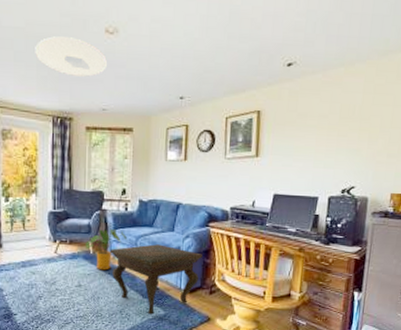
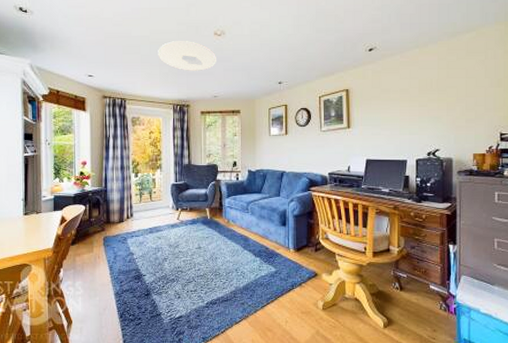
house plant: present [85,229,128,271] -> none [203,197,240,233]
side table: present [110,244,202,315] -> none [225,208,306,272]

